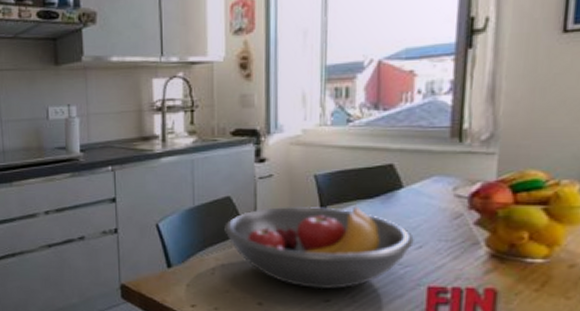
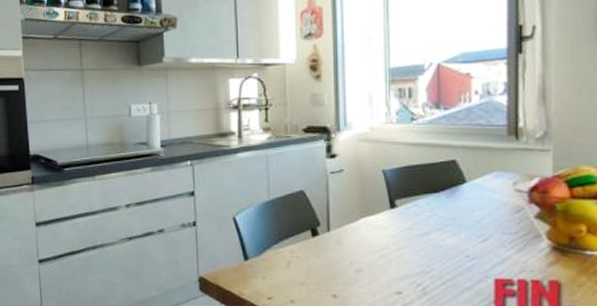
fruit bowl: present [224,205,414,290] -> none [299,199,479,282]

